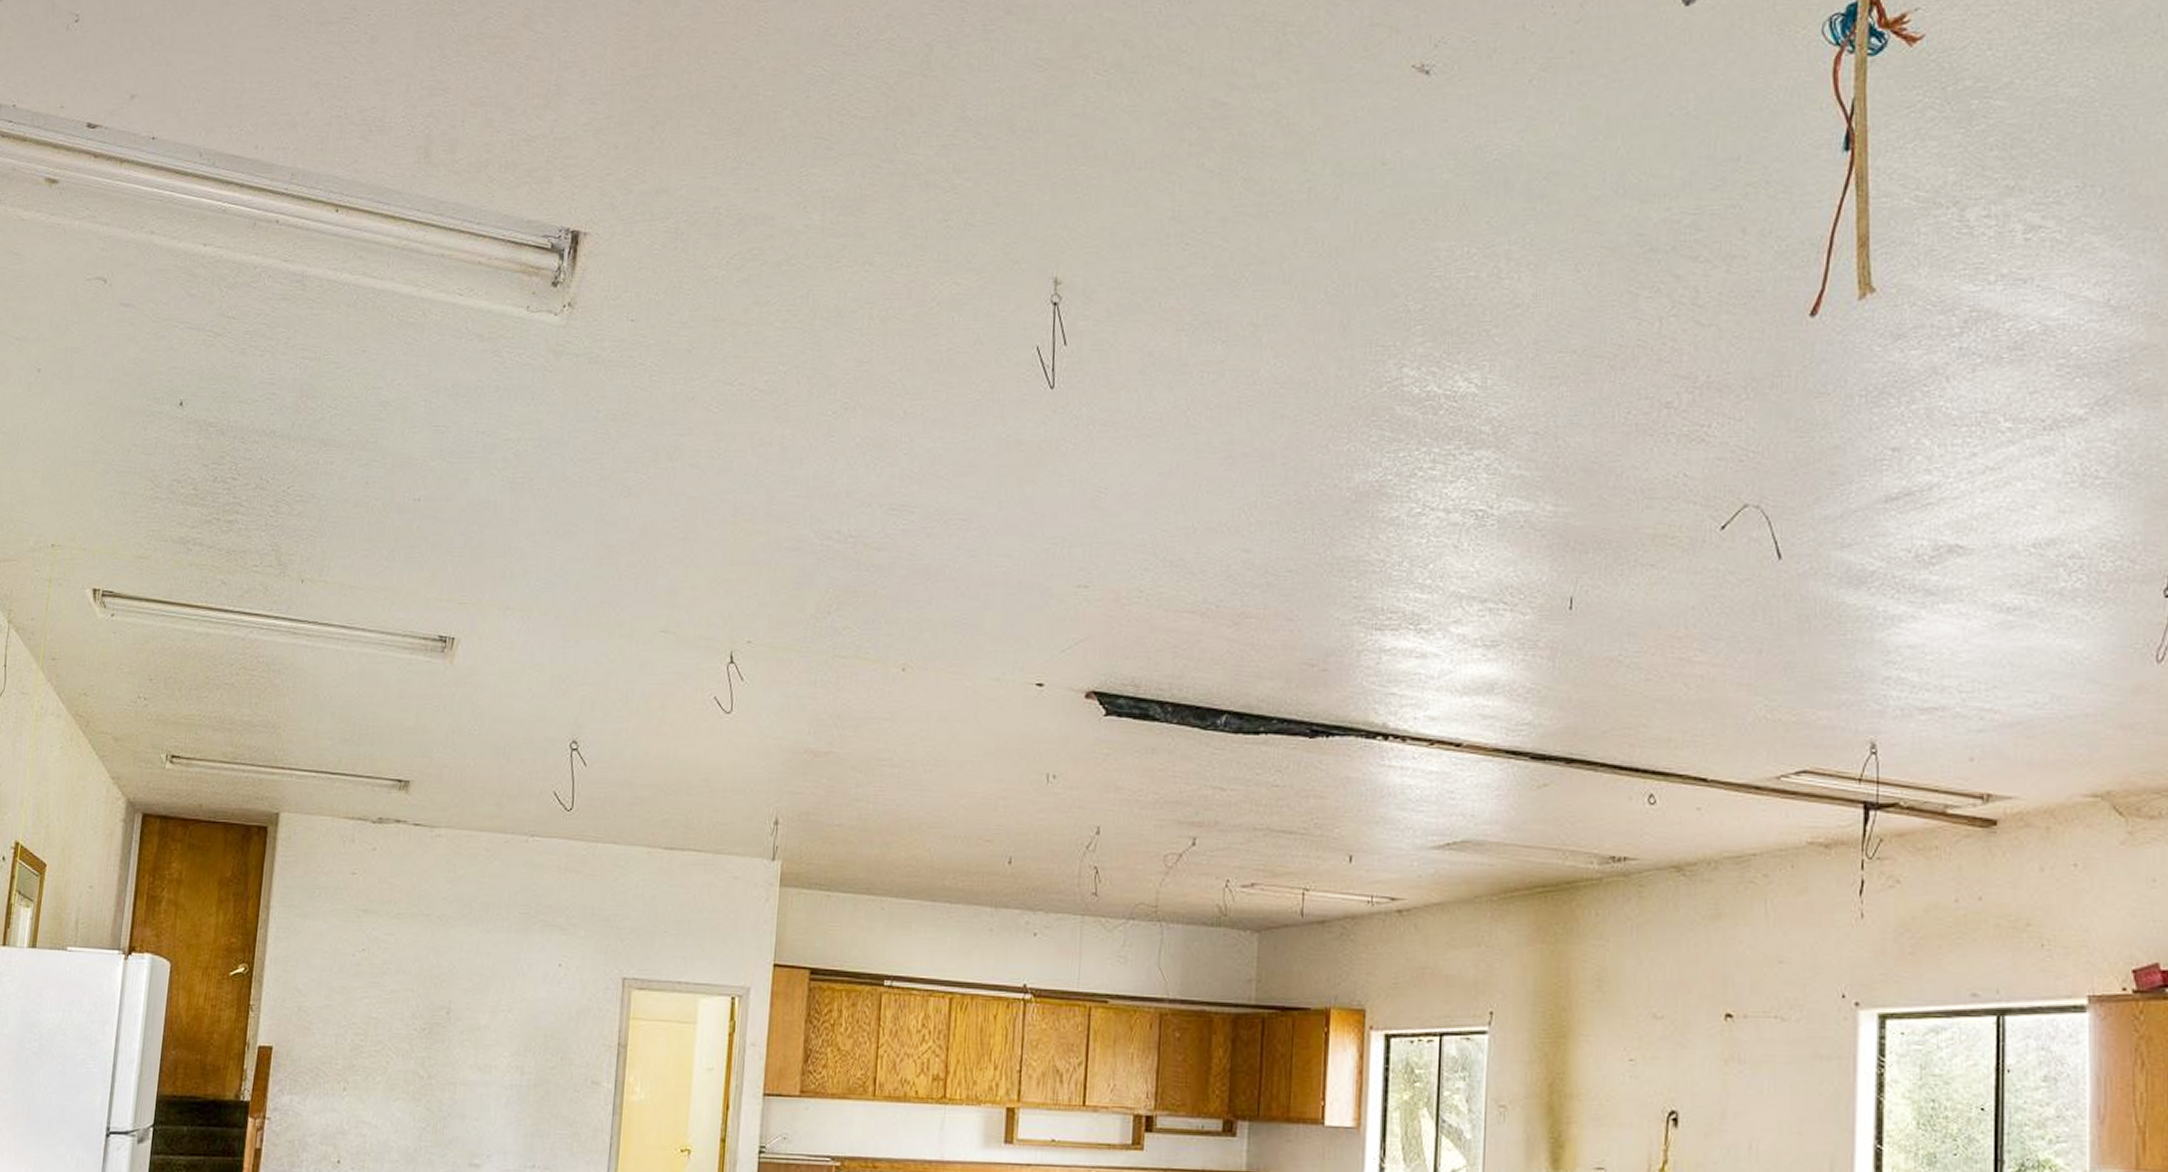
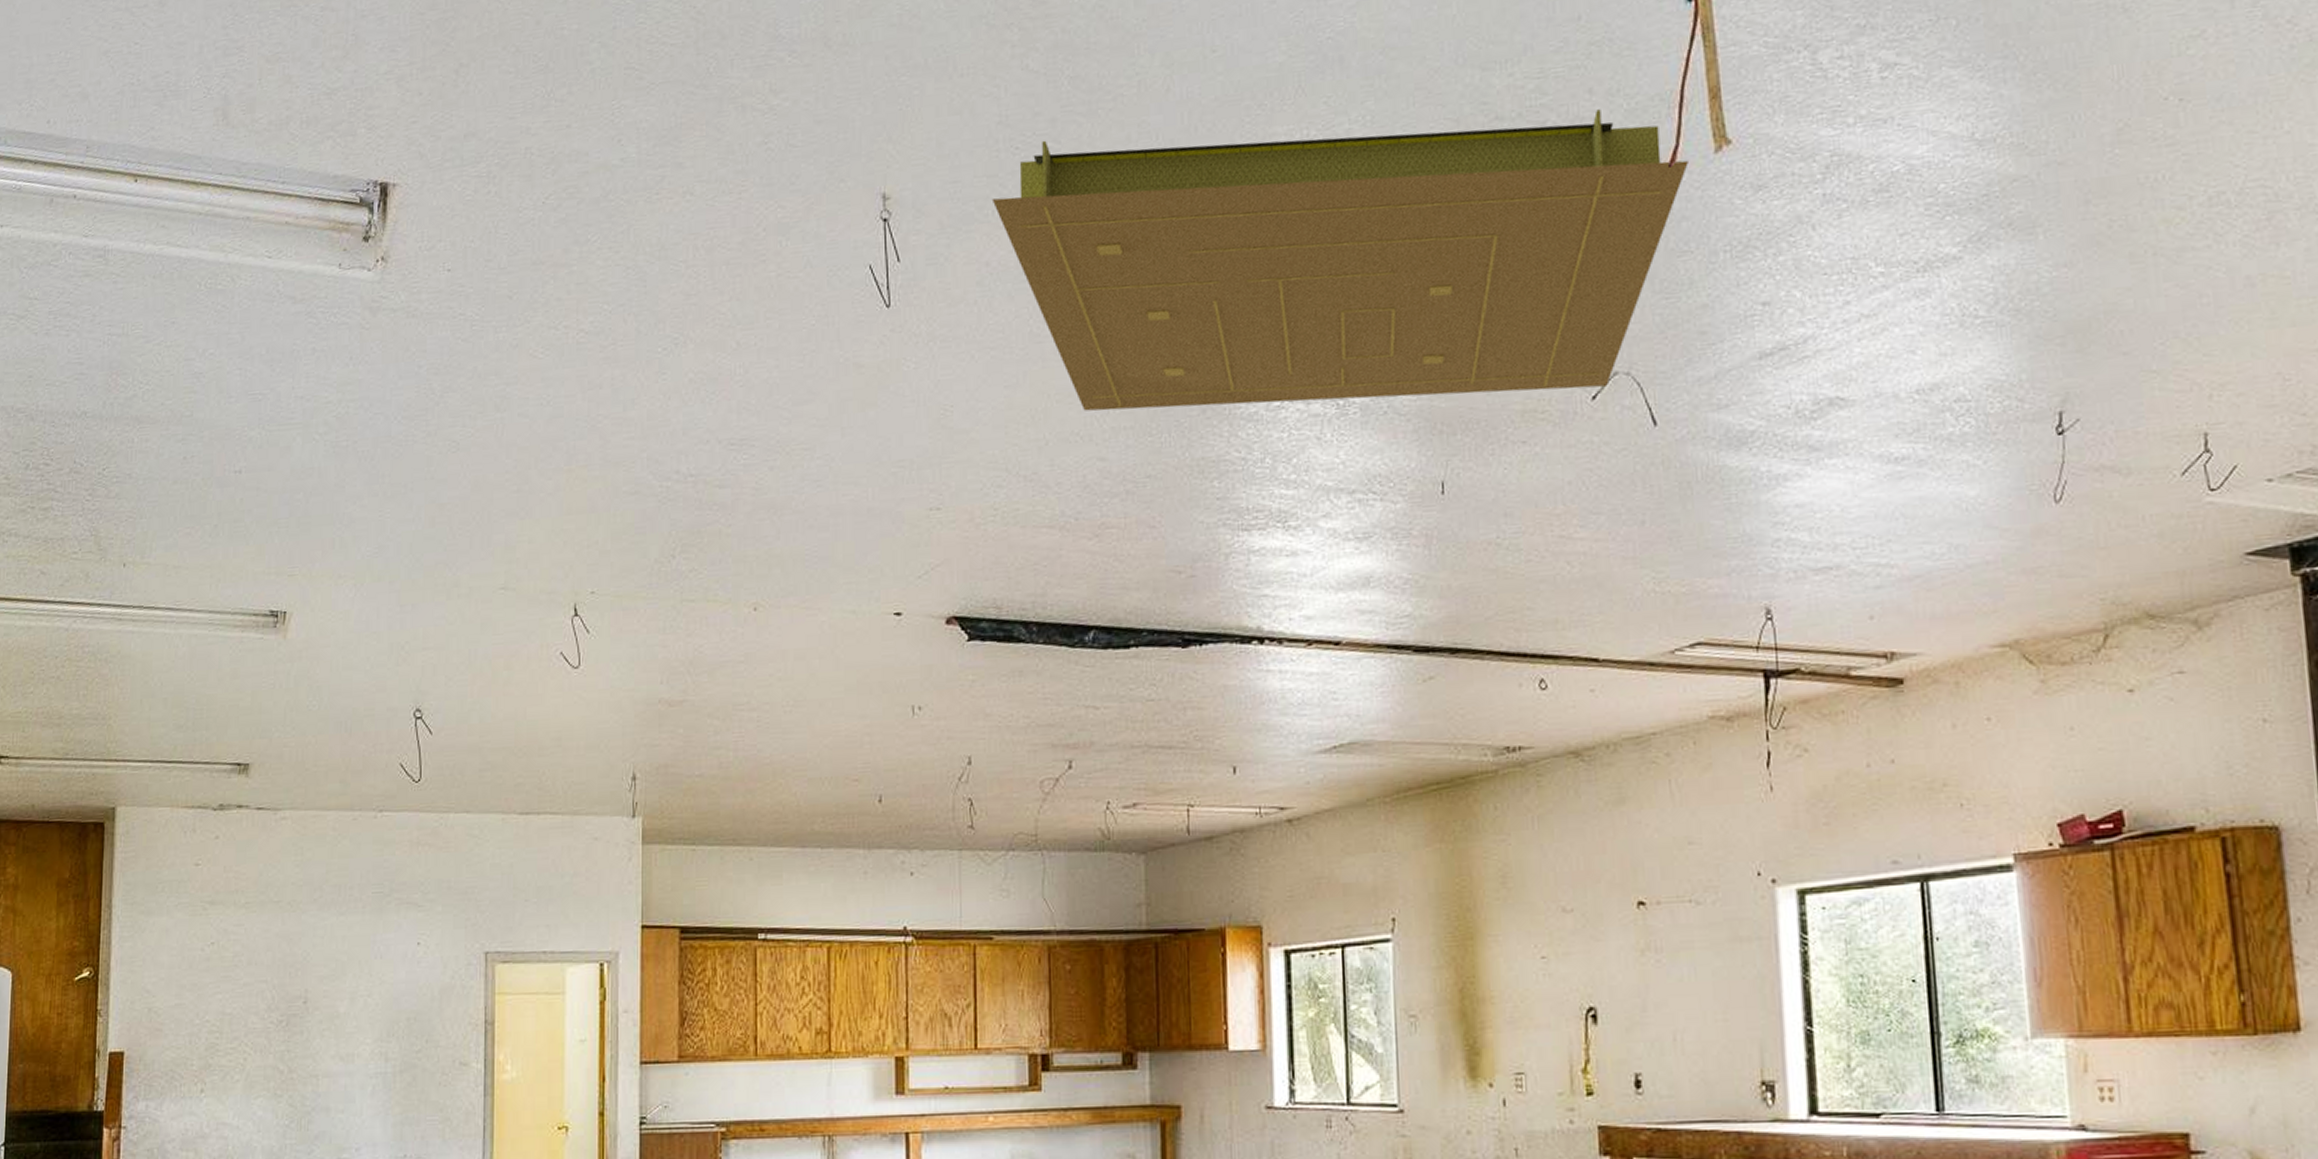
light panel: none [1159,238,1832,518] -> present [991,109,1688,411]

